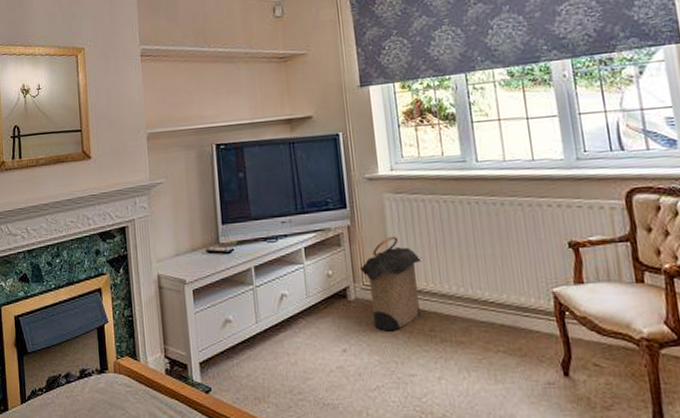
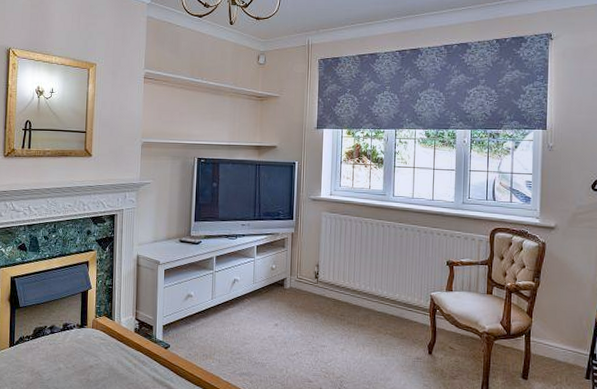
laundry hamper: present [359,236,422,331] -> none [296,244,343,314]

